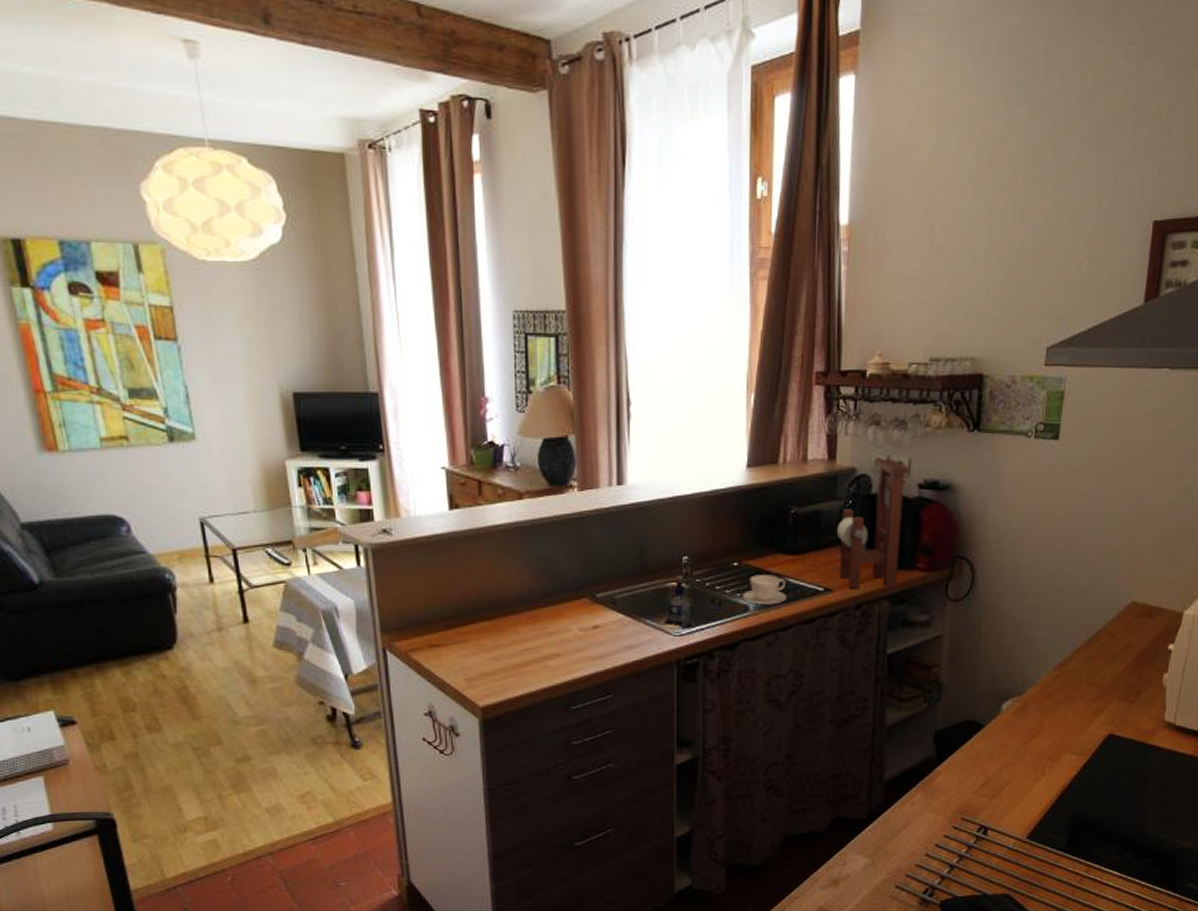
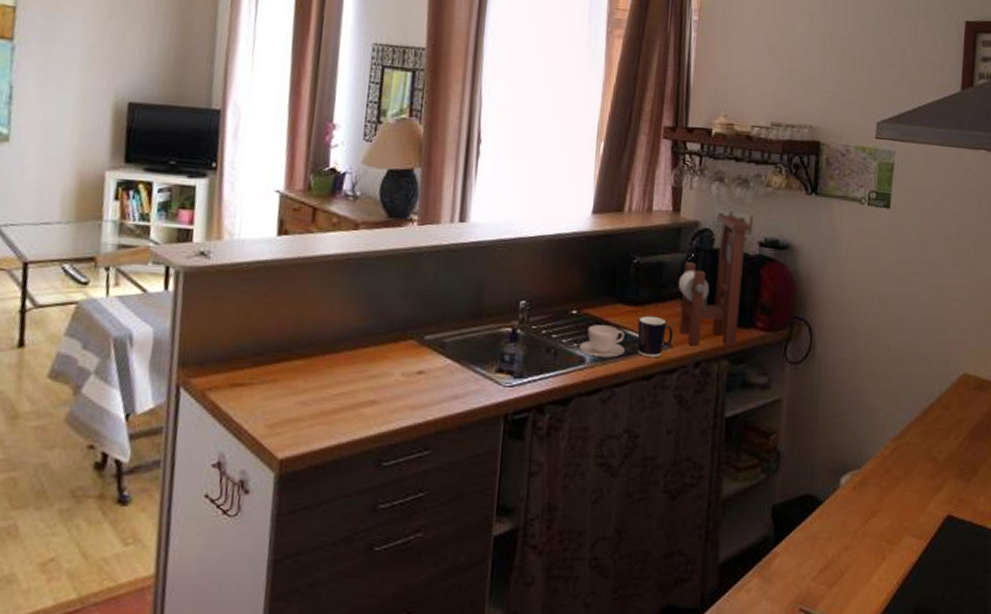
mug: none [798,563,833,603] -> present [637,315,673,358]

